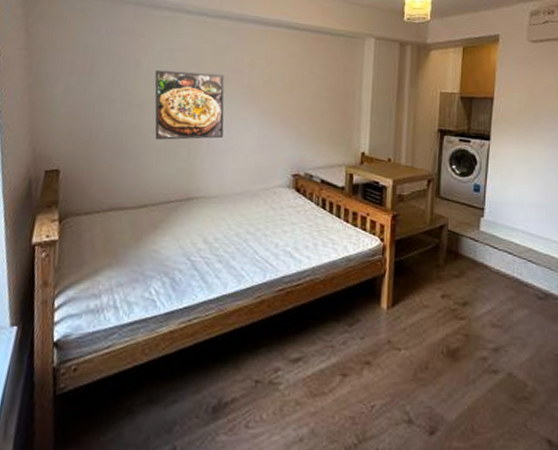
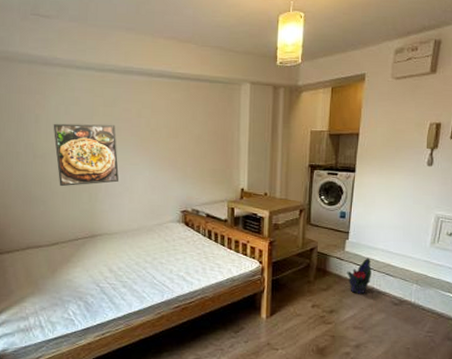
decorative plant: none [482,240,511,284] -> present [347,257,372,294]

